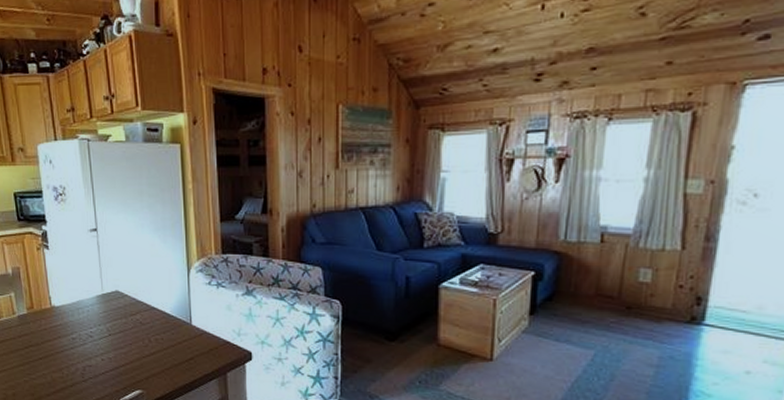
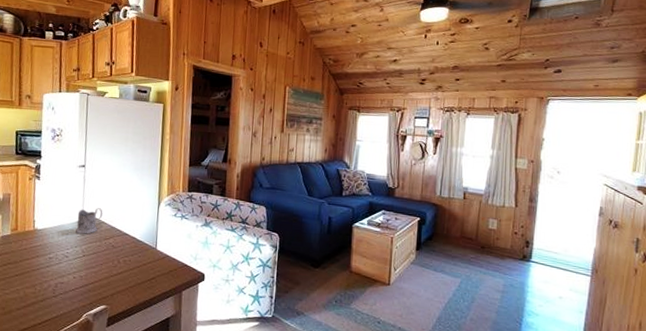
tea glass holder: none [96,279,125,310] -> present [76,208,103,234]

